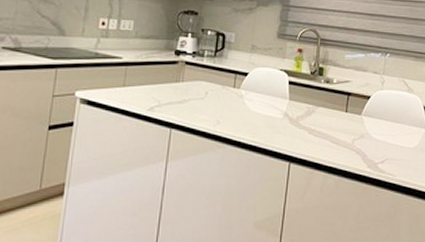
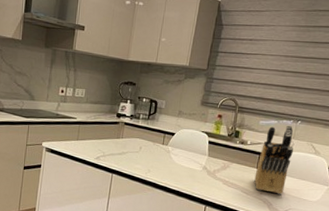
knife block: none [344,59,384,142] -> present [254,125,293,194]

